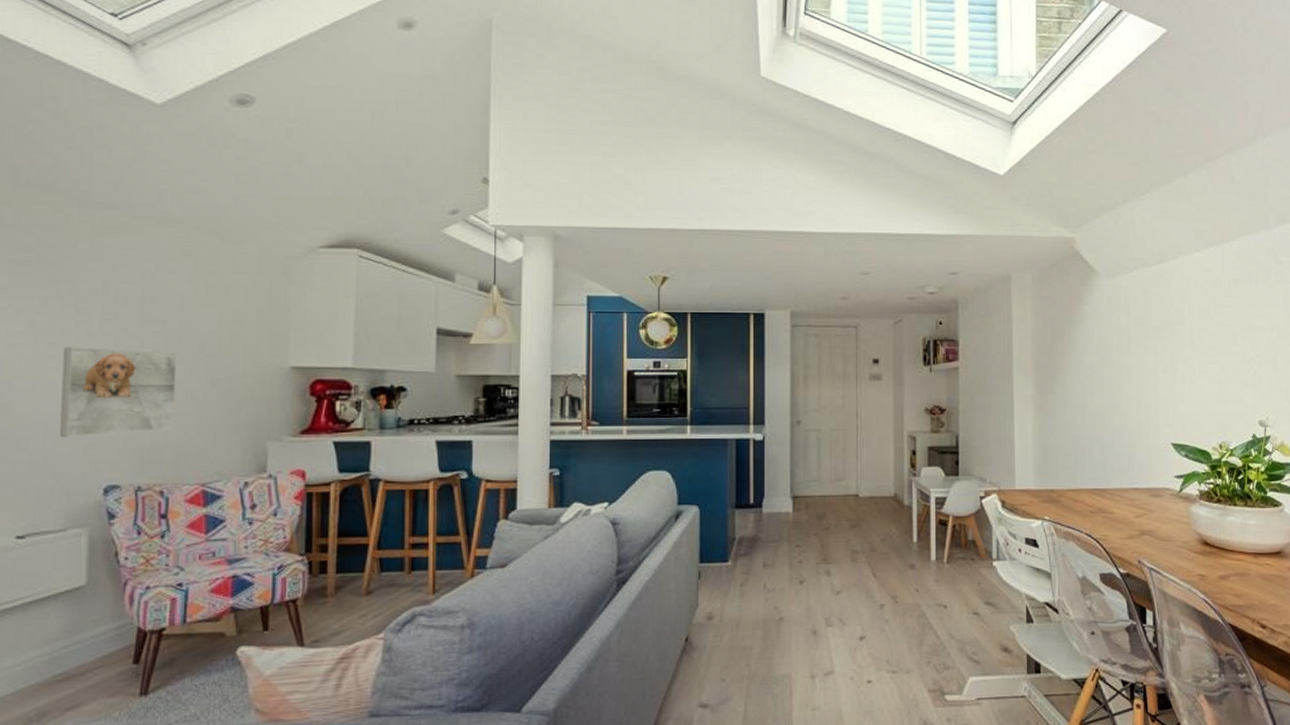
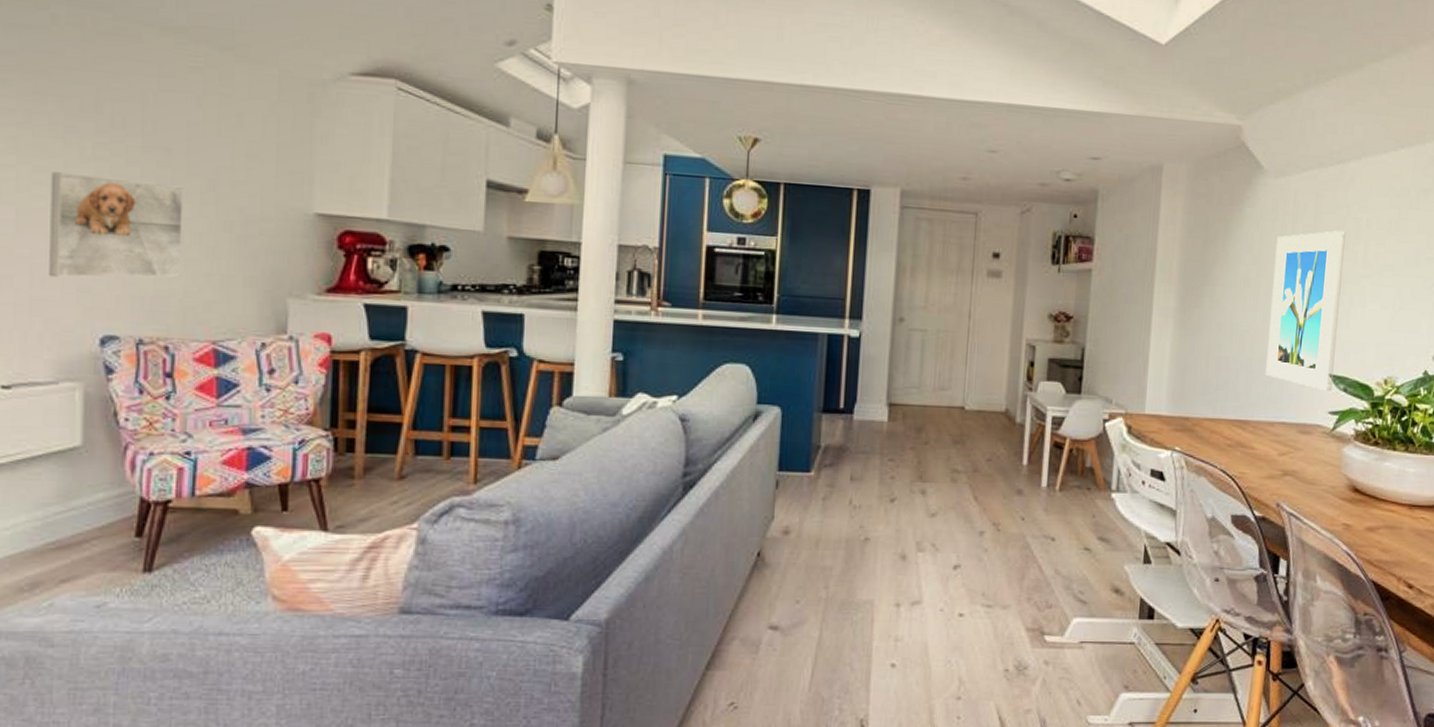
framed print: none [1114,320,1175,458] -> present [1266,231,1346,392]

